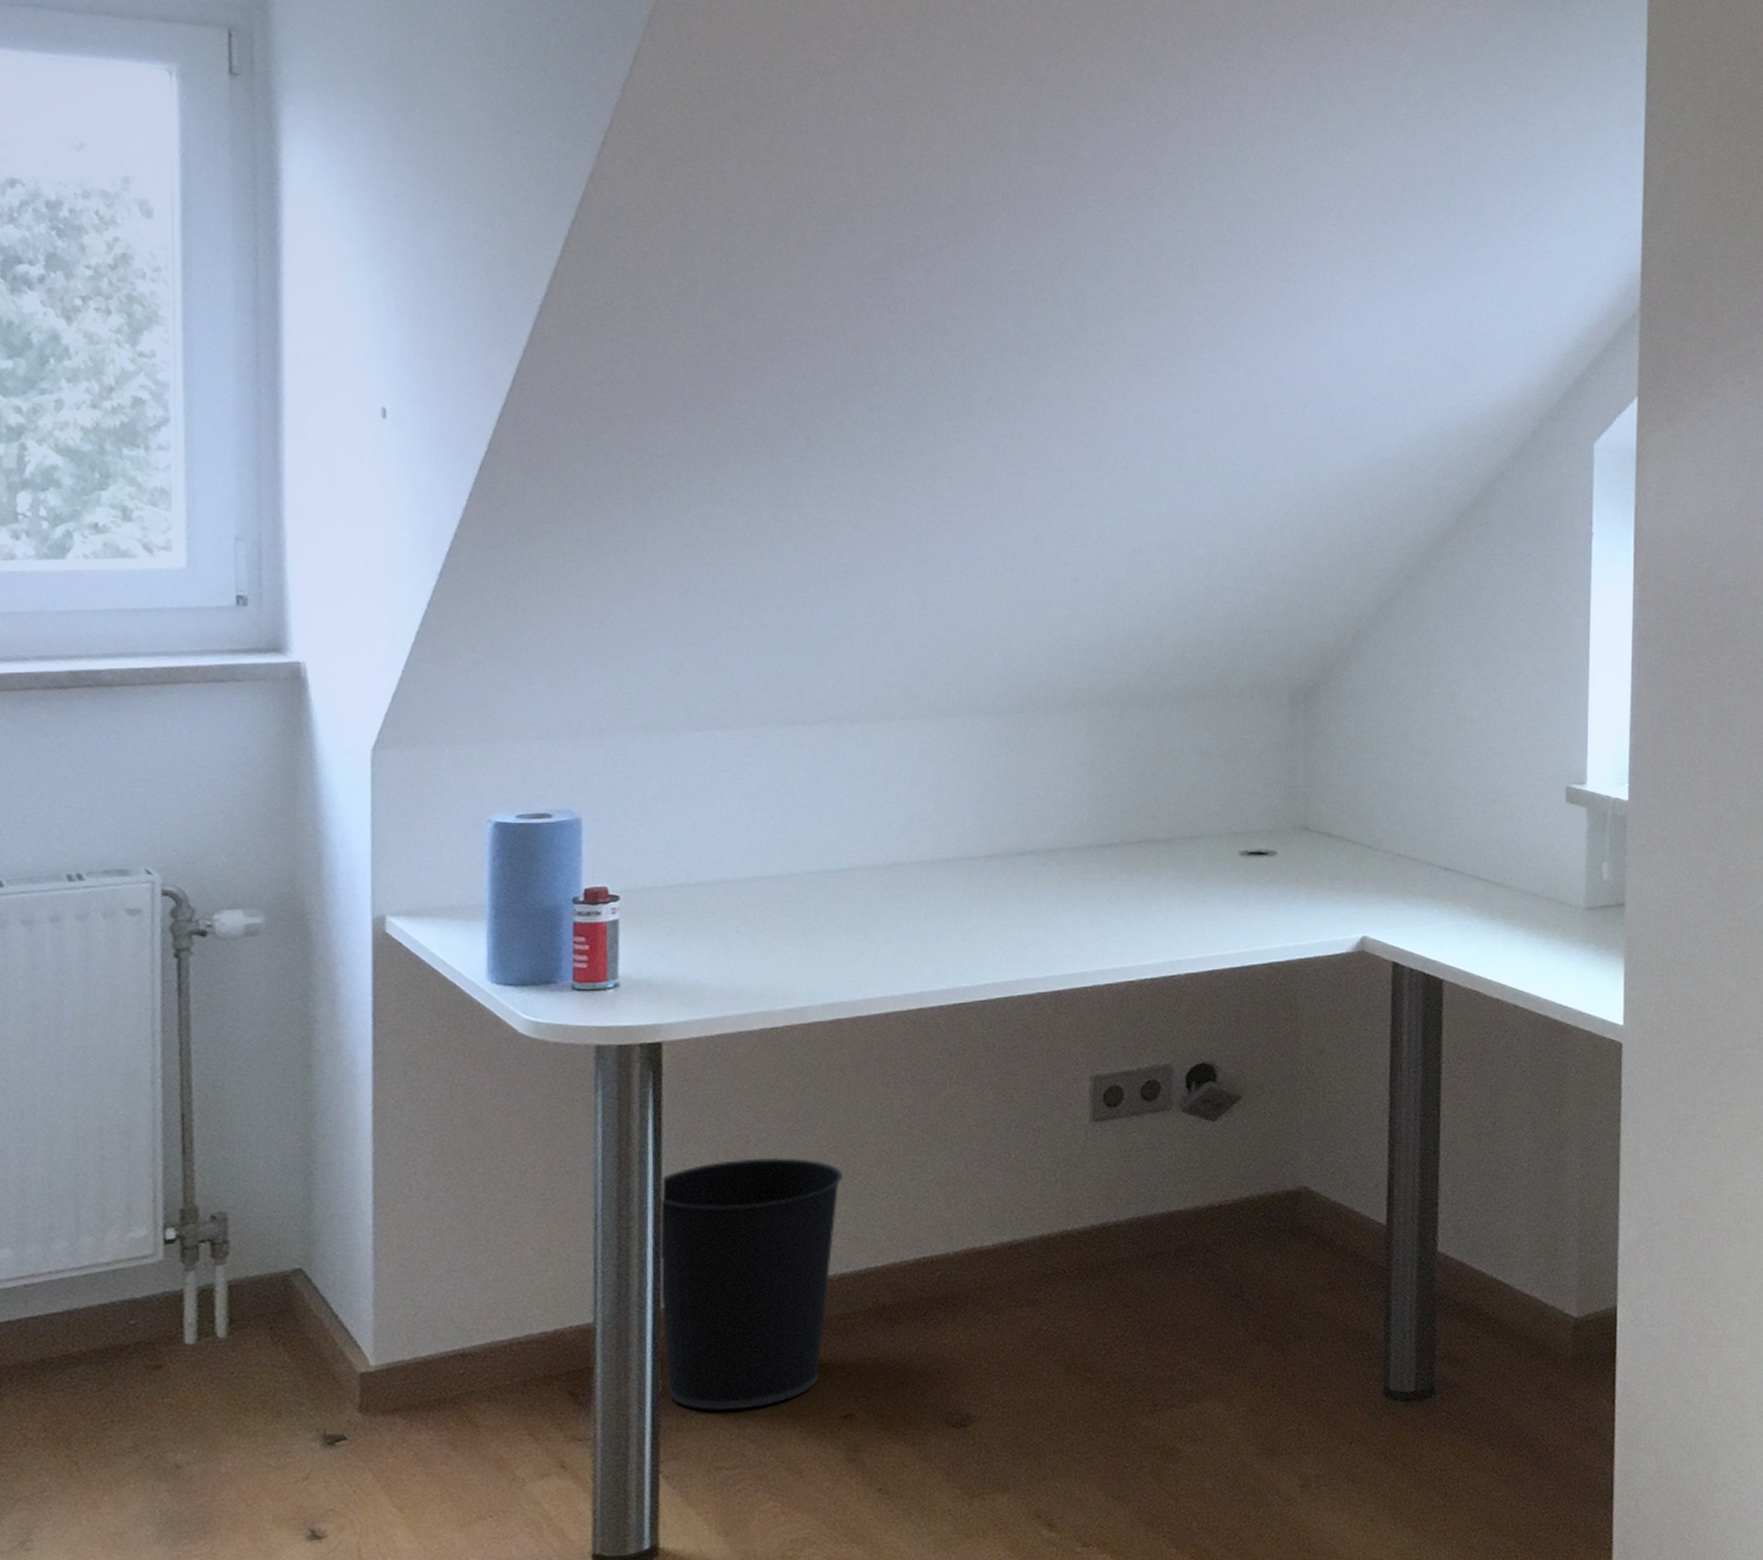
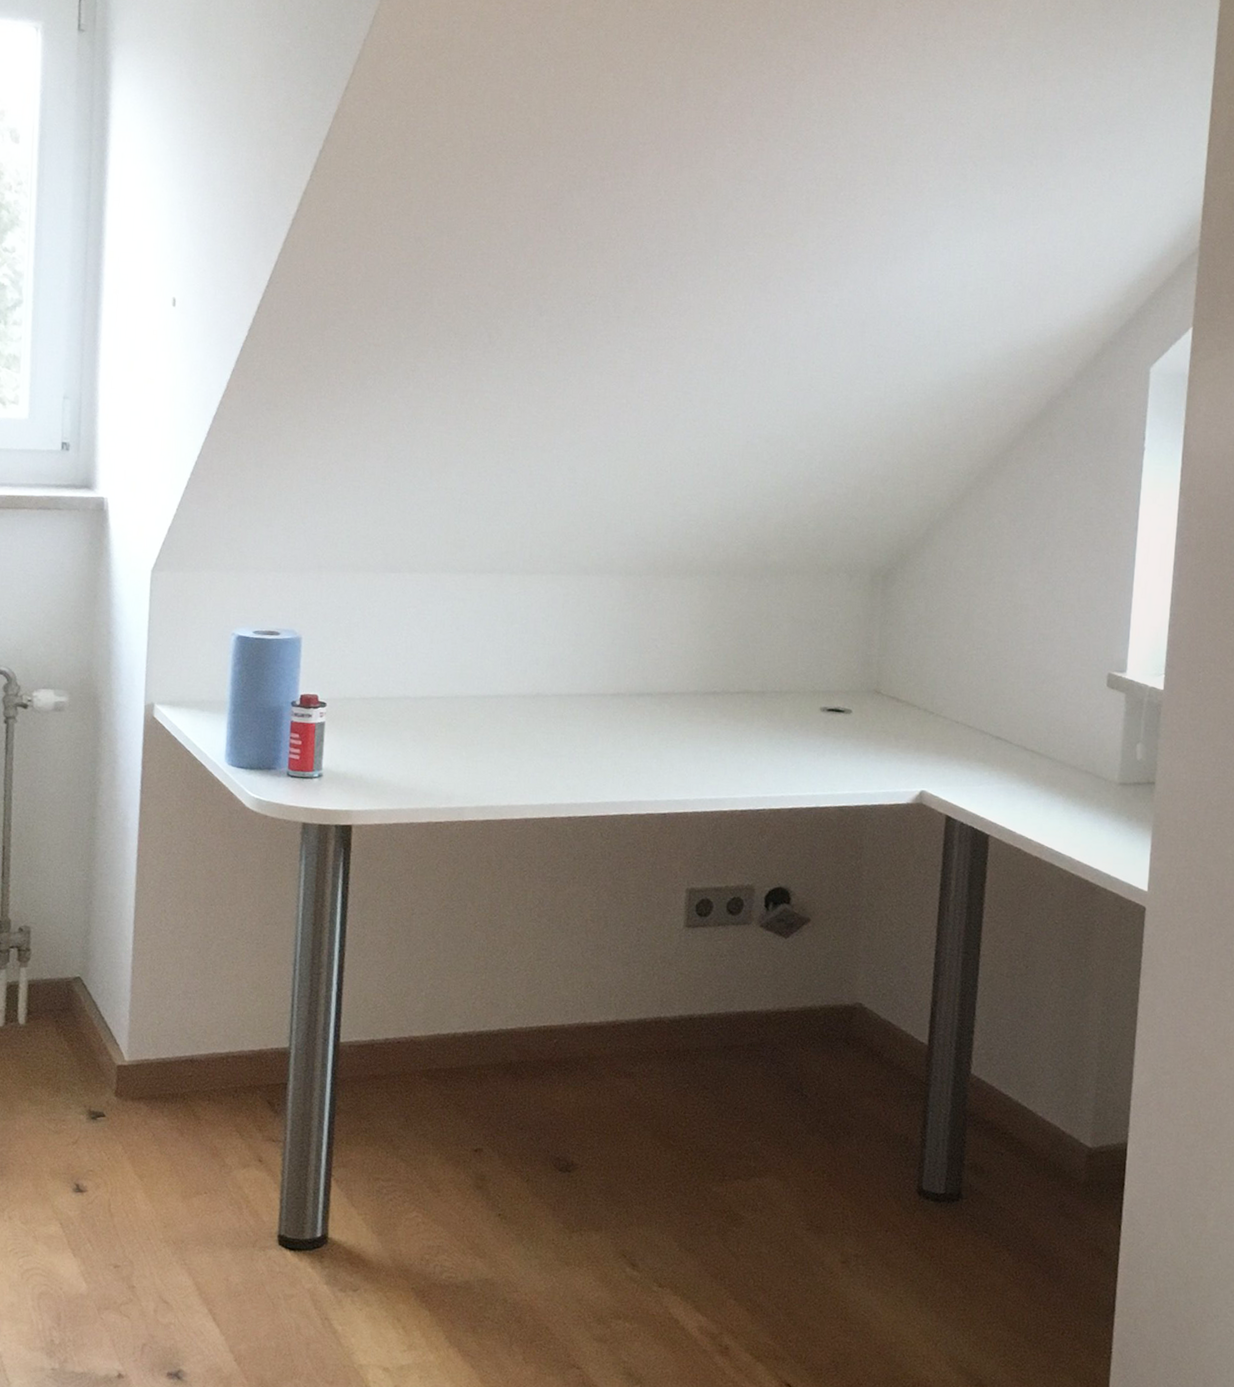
wastebasket: present [659,1157,843,1411] -> none [339,927,485,1133]

